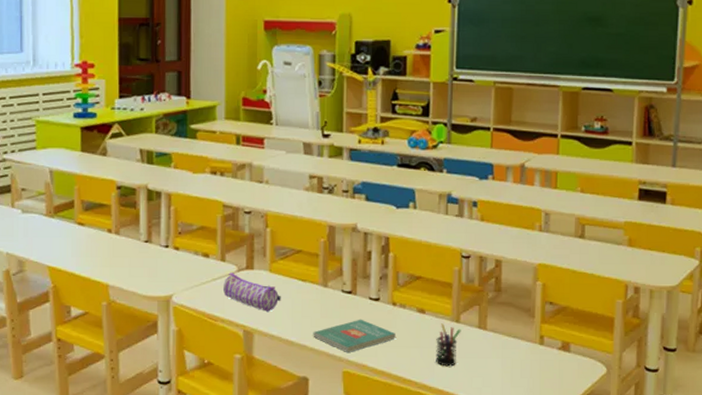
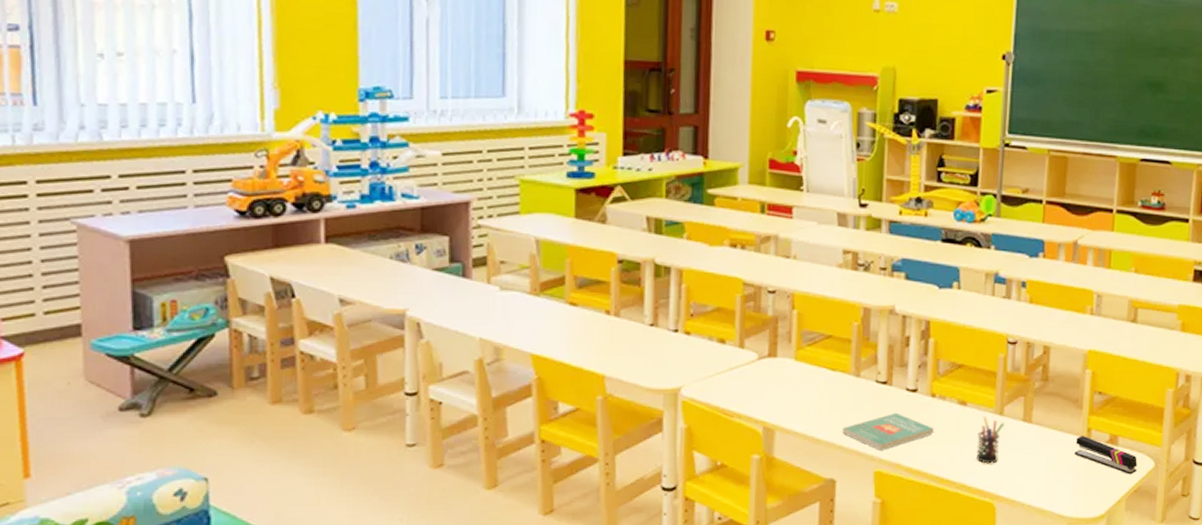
pencil case: present [223,273,281,312] -> none [741,361,807,405]
stapler: none [528,342,590,379] -> present [1074,436,1137,475]

